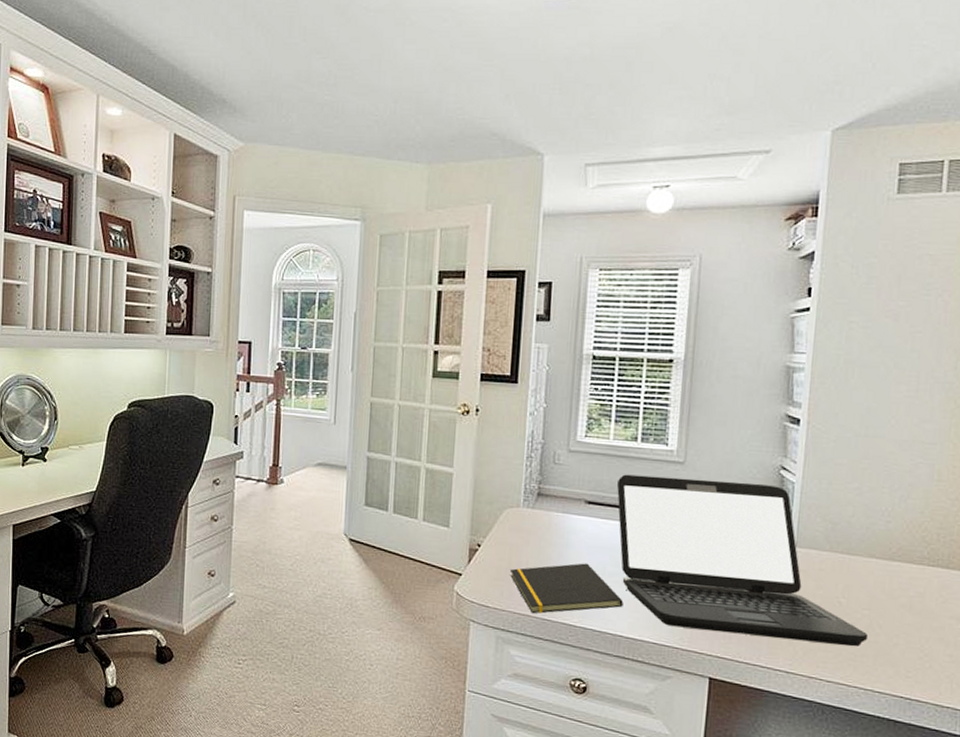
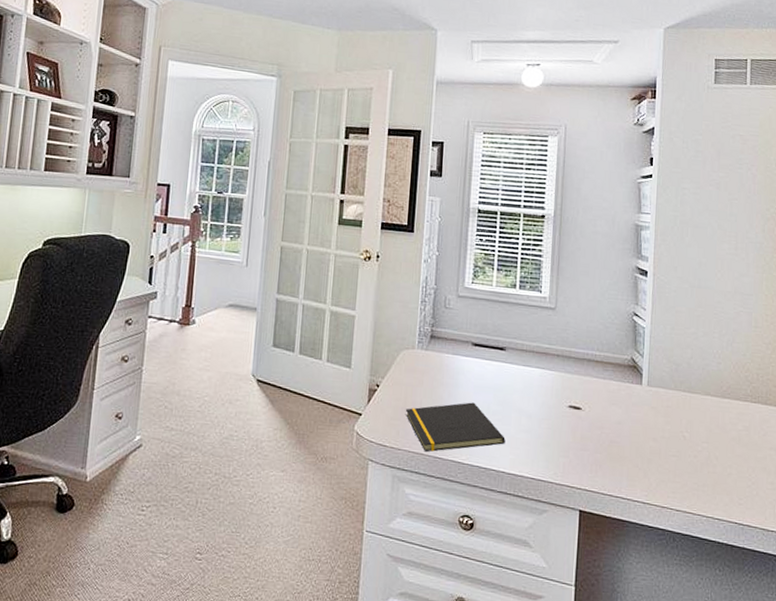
laptop: present [617,474,867,647] -> none [499,318,707,478]

